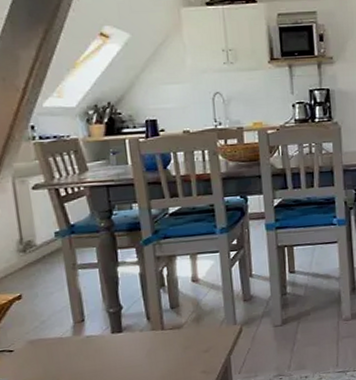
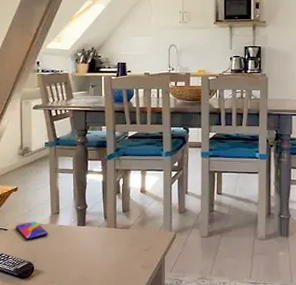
smartphone: none [24,334,72,361] -> present [15,221,48,240]

